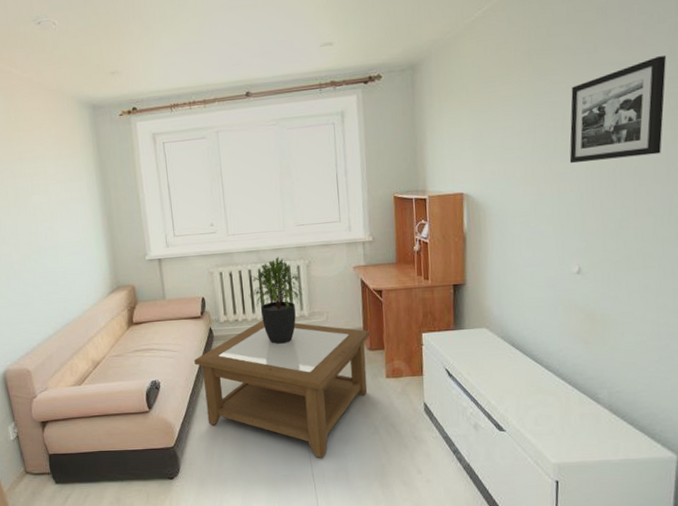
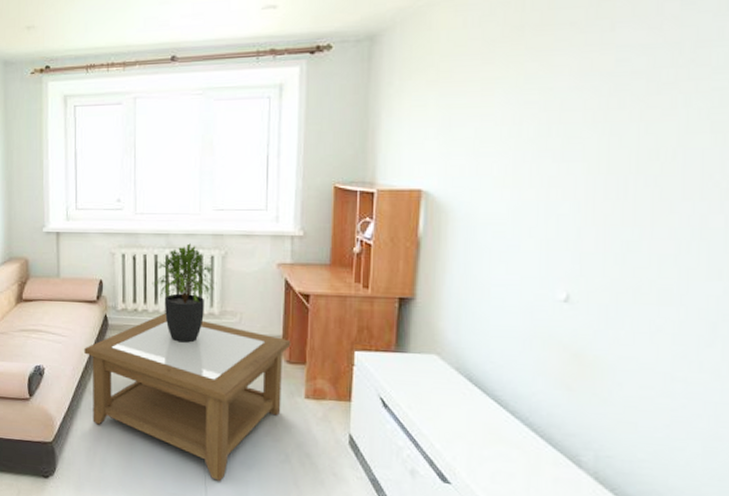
picture frame: present [569,56,667,164] -> none [565,40,713,166]

